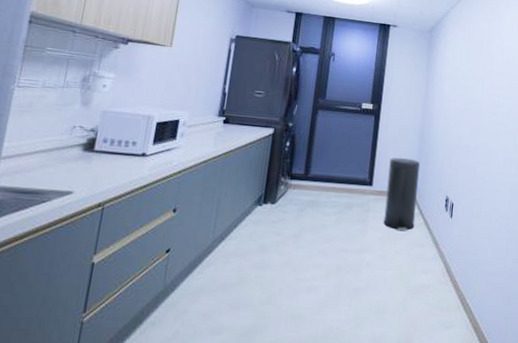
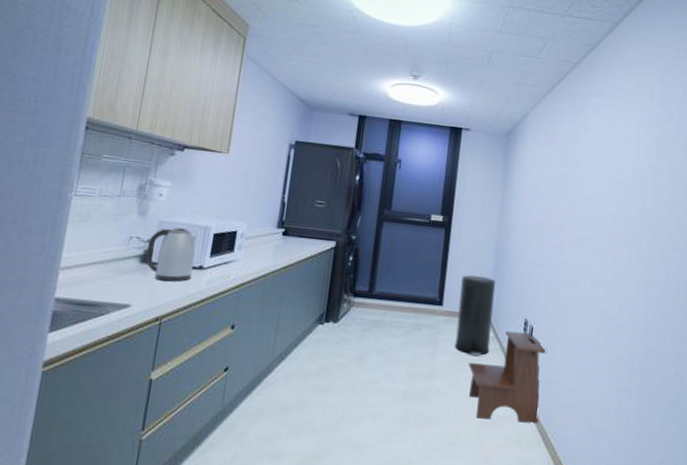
kettle: none [88,117,140,169] -> present [145,228,197,282]
step stool: none [395,208,466,291] -> present [468,331,548,424]

